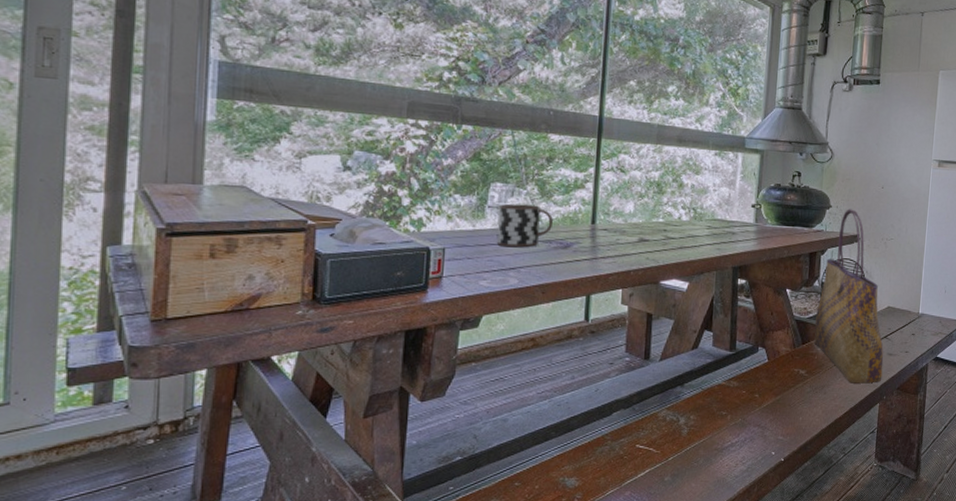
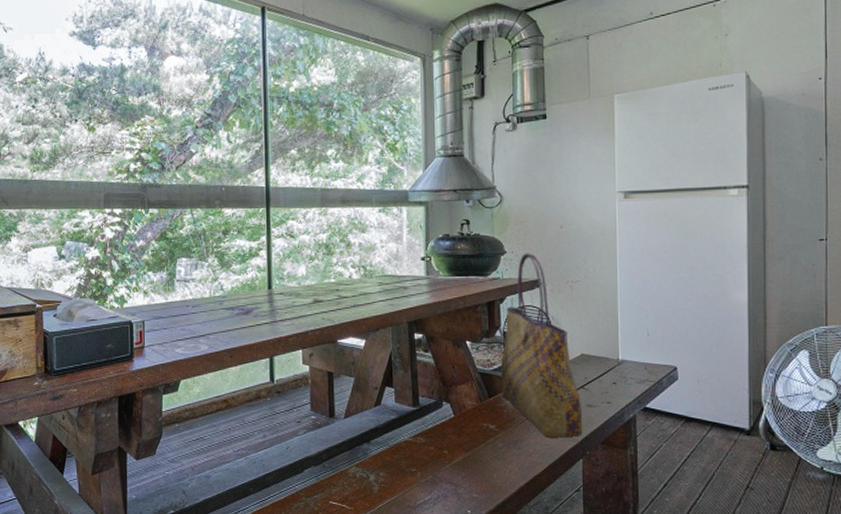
cup: present [496,203,554,248] -> none [185,275,234,316]

